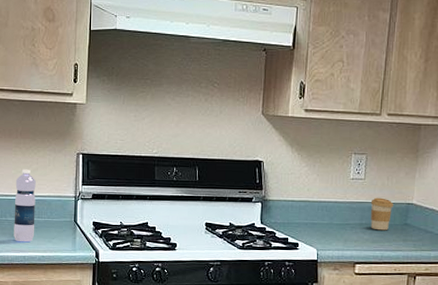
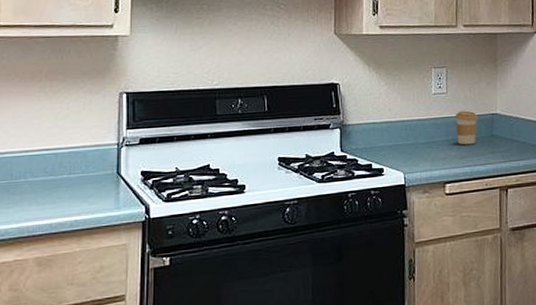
water bottle: present [14,169,36,243] -> none [36,117,66,207]

